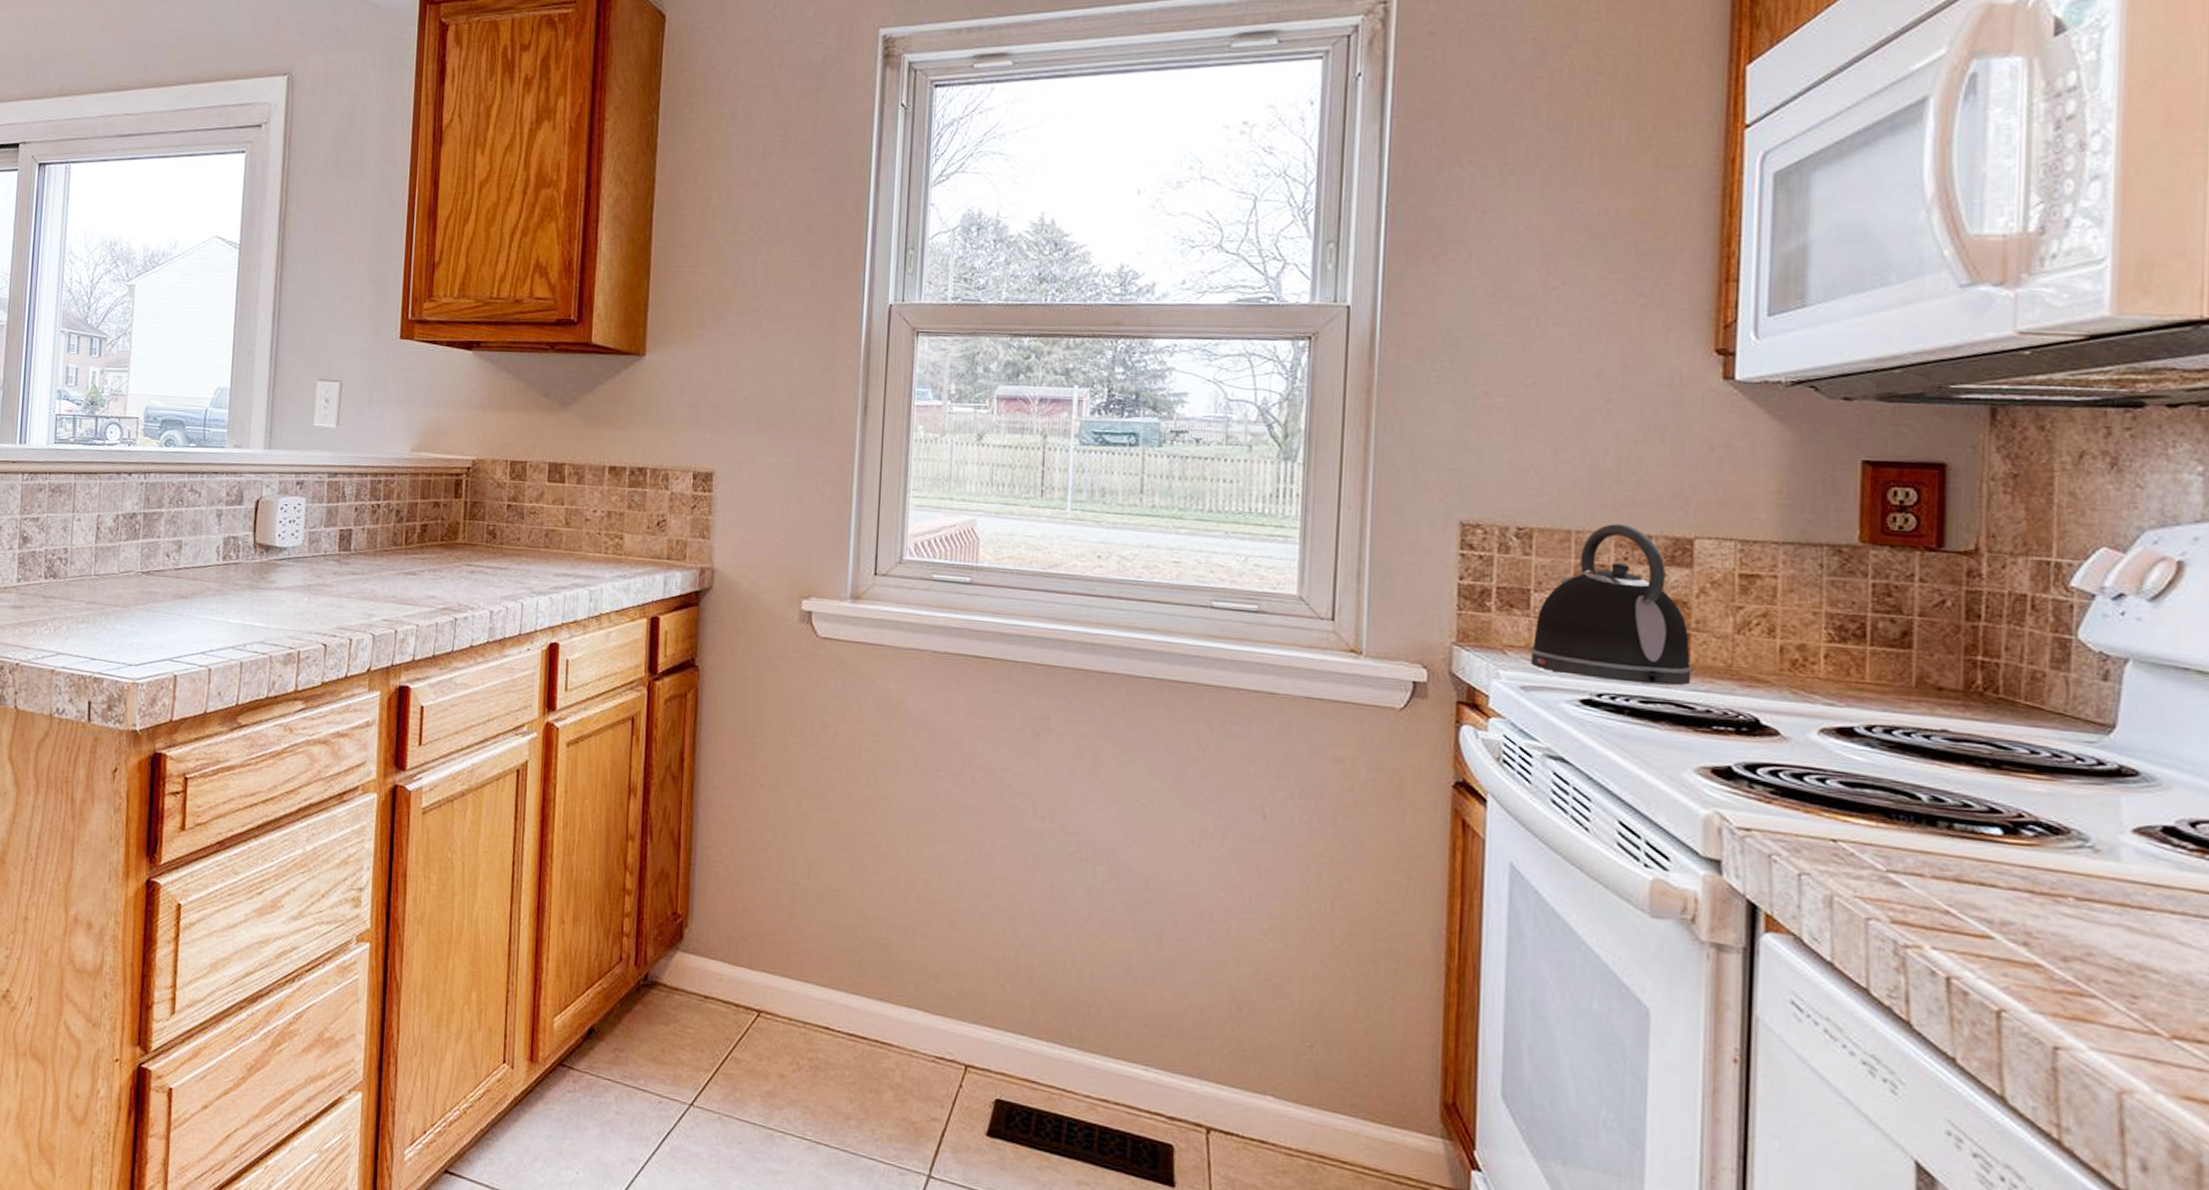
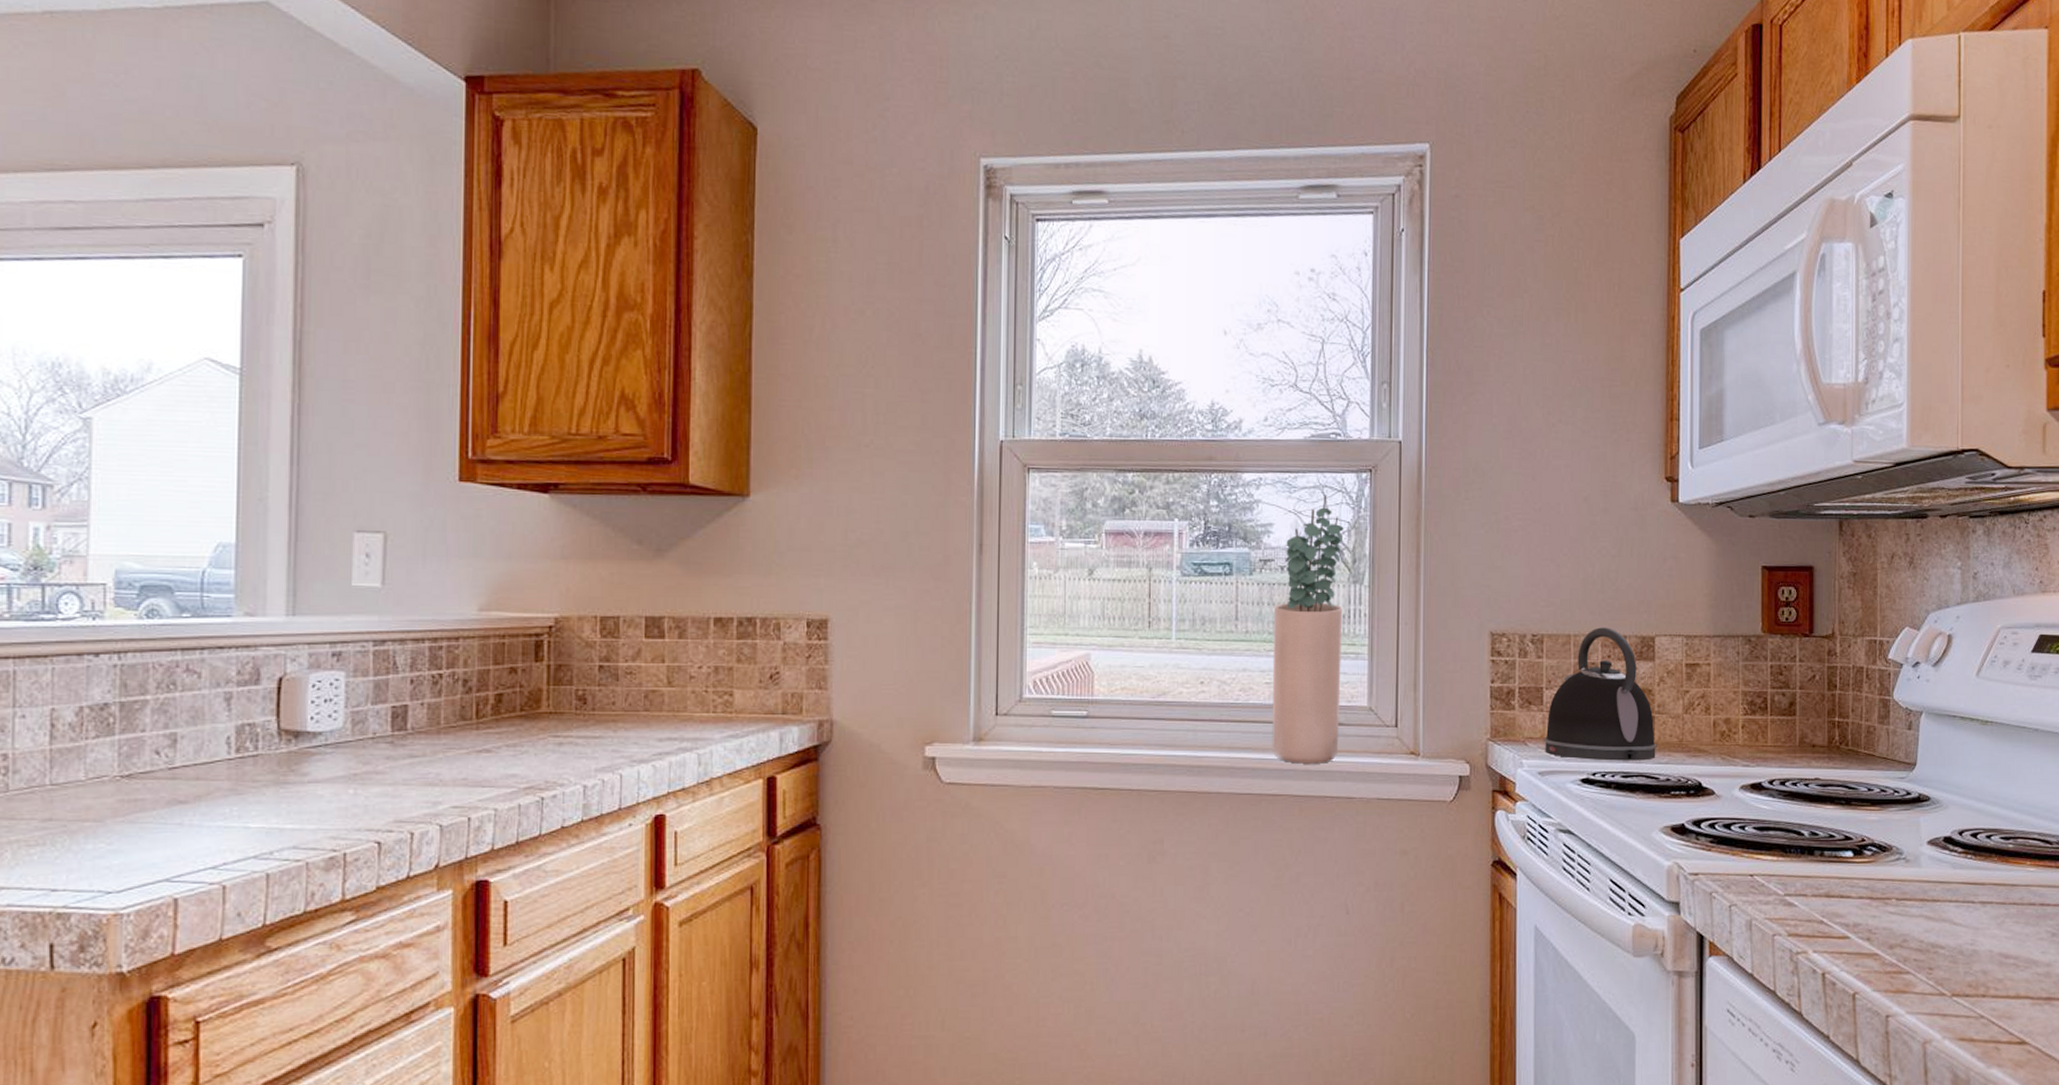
vase: none [1178,363,1274,653] -> present [1272,495,1344,764]

